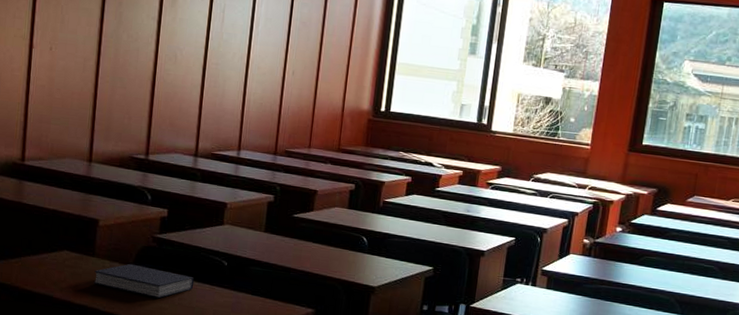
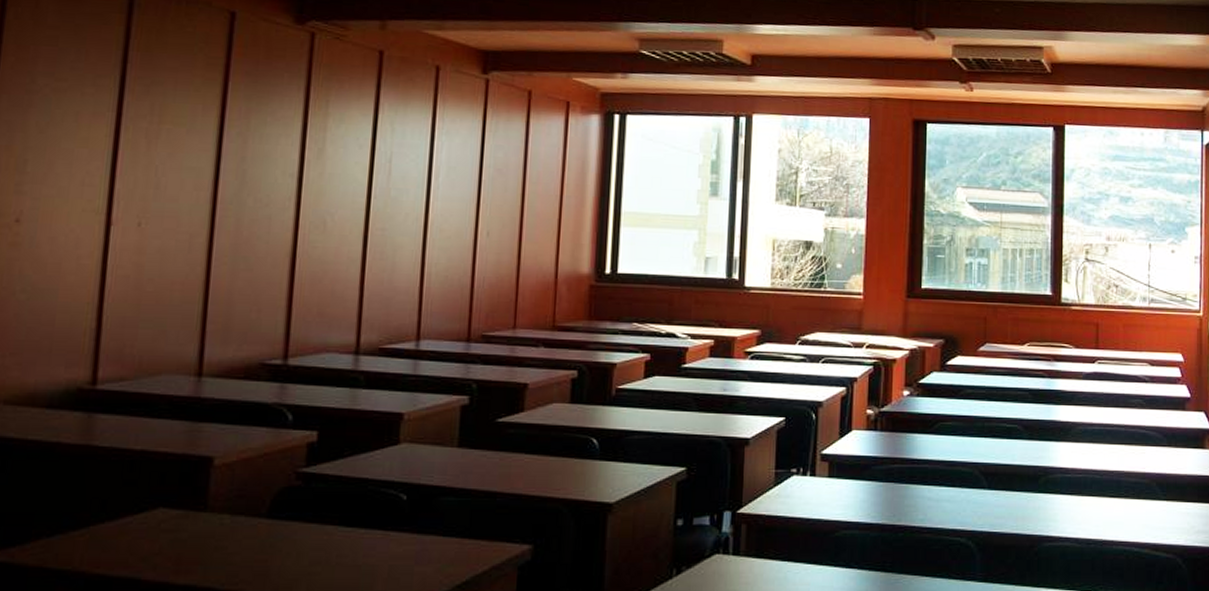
book: present [93,263,195,299] -> none [205,514,360,560]

